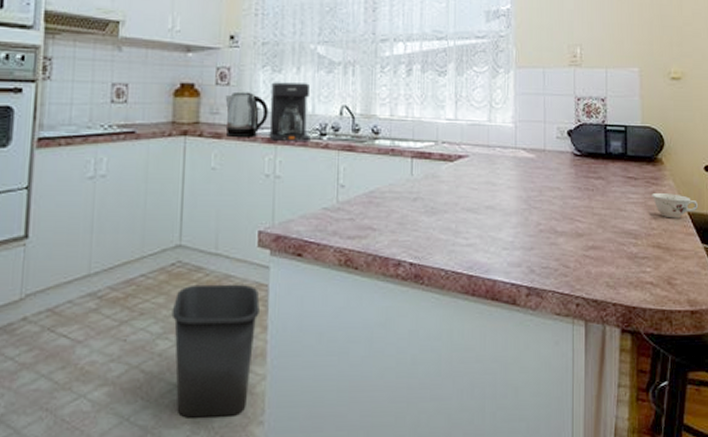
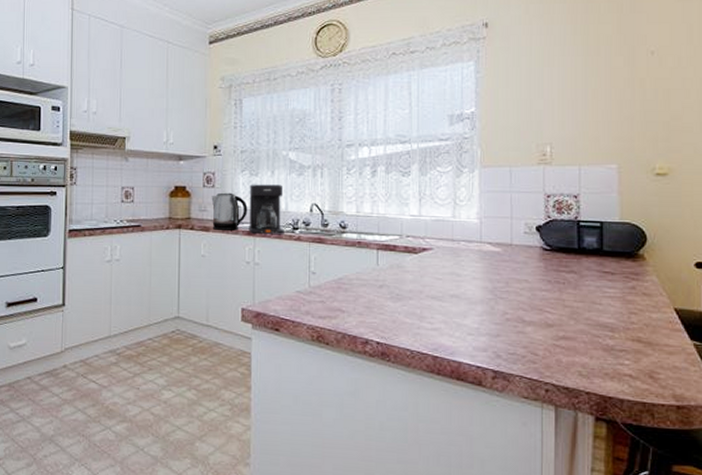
waste bin: present [171,284,260,418] -> none [173,349,244,456]
teacup: present [651,193,699,218] -> none [630,288,688,314]

